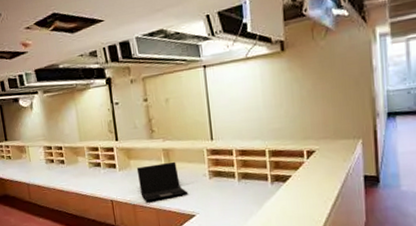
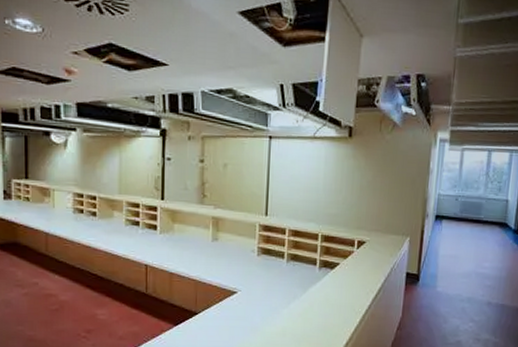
laptop: present [136,161,188,202] -> none [180,232,233,272]

